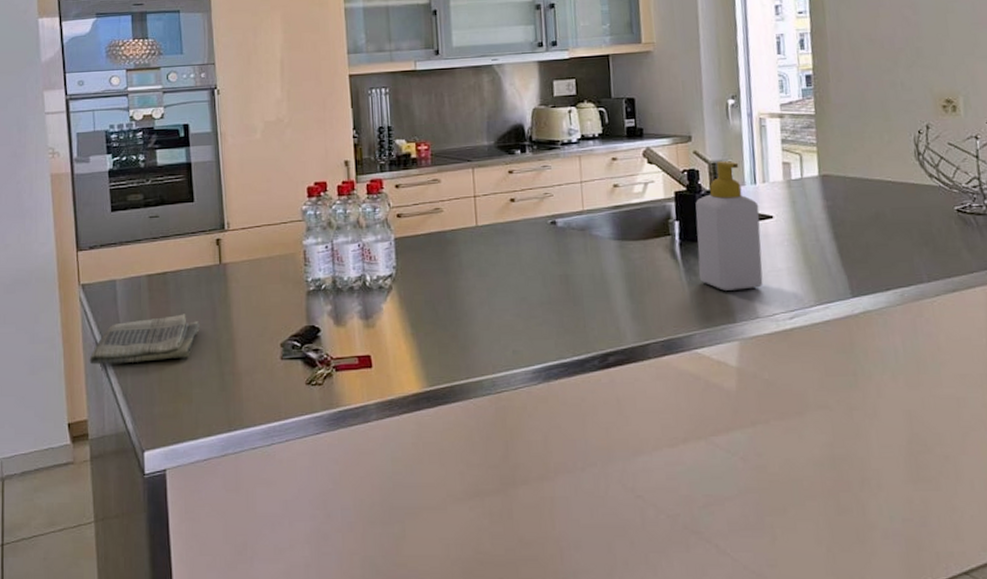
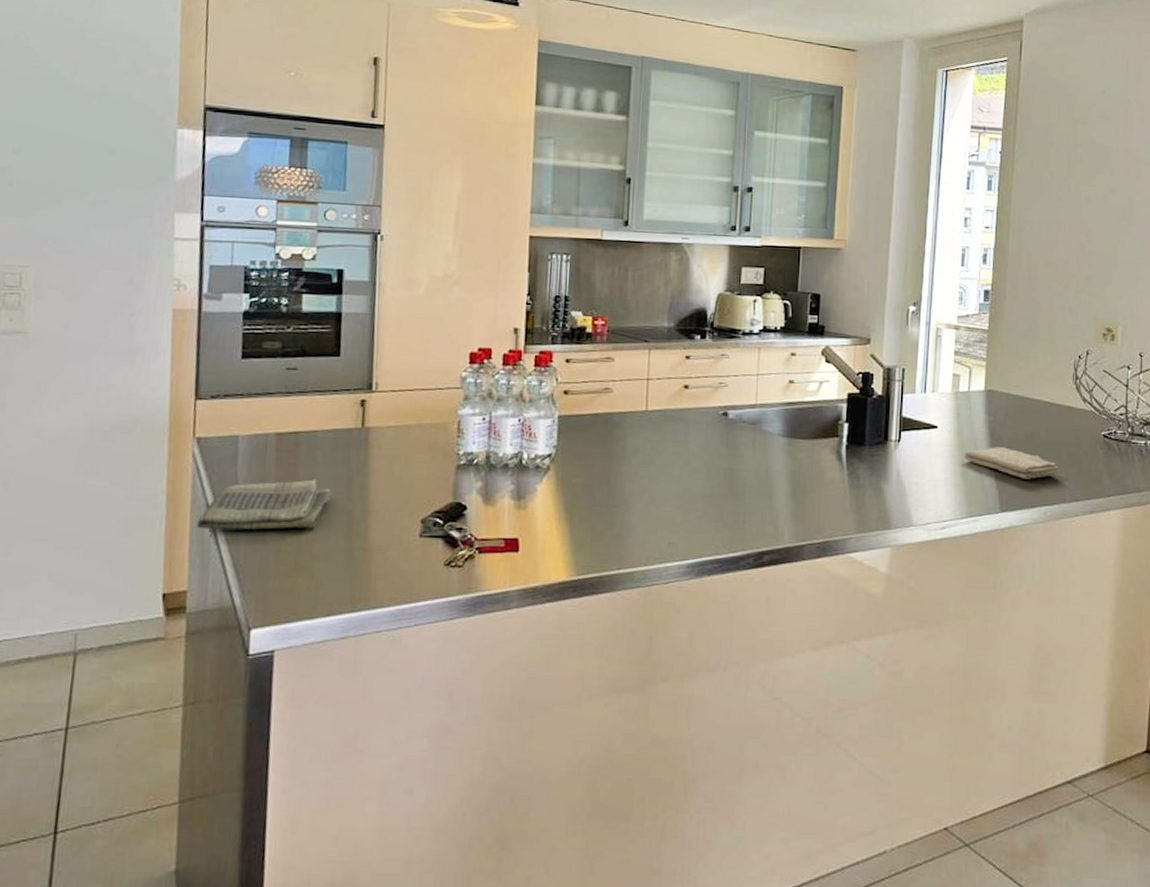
soap bottle: present [695,160,763,291] -> none [862,366,926,497]
washcloth: none [805,231,913,262] -> present [964,447,1060,479]

